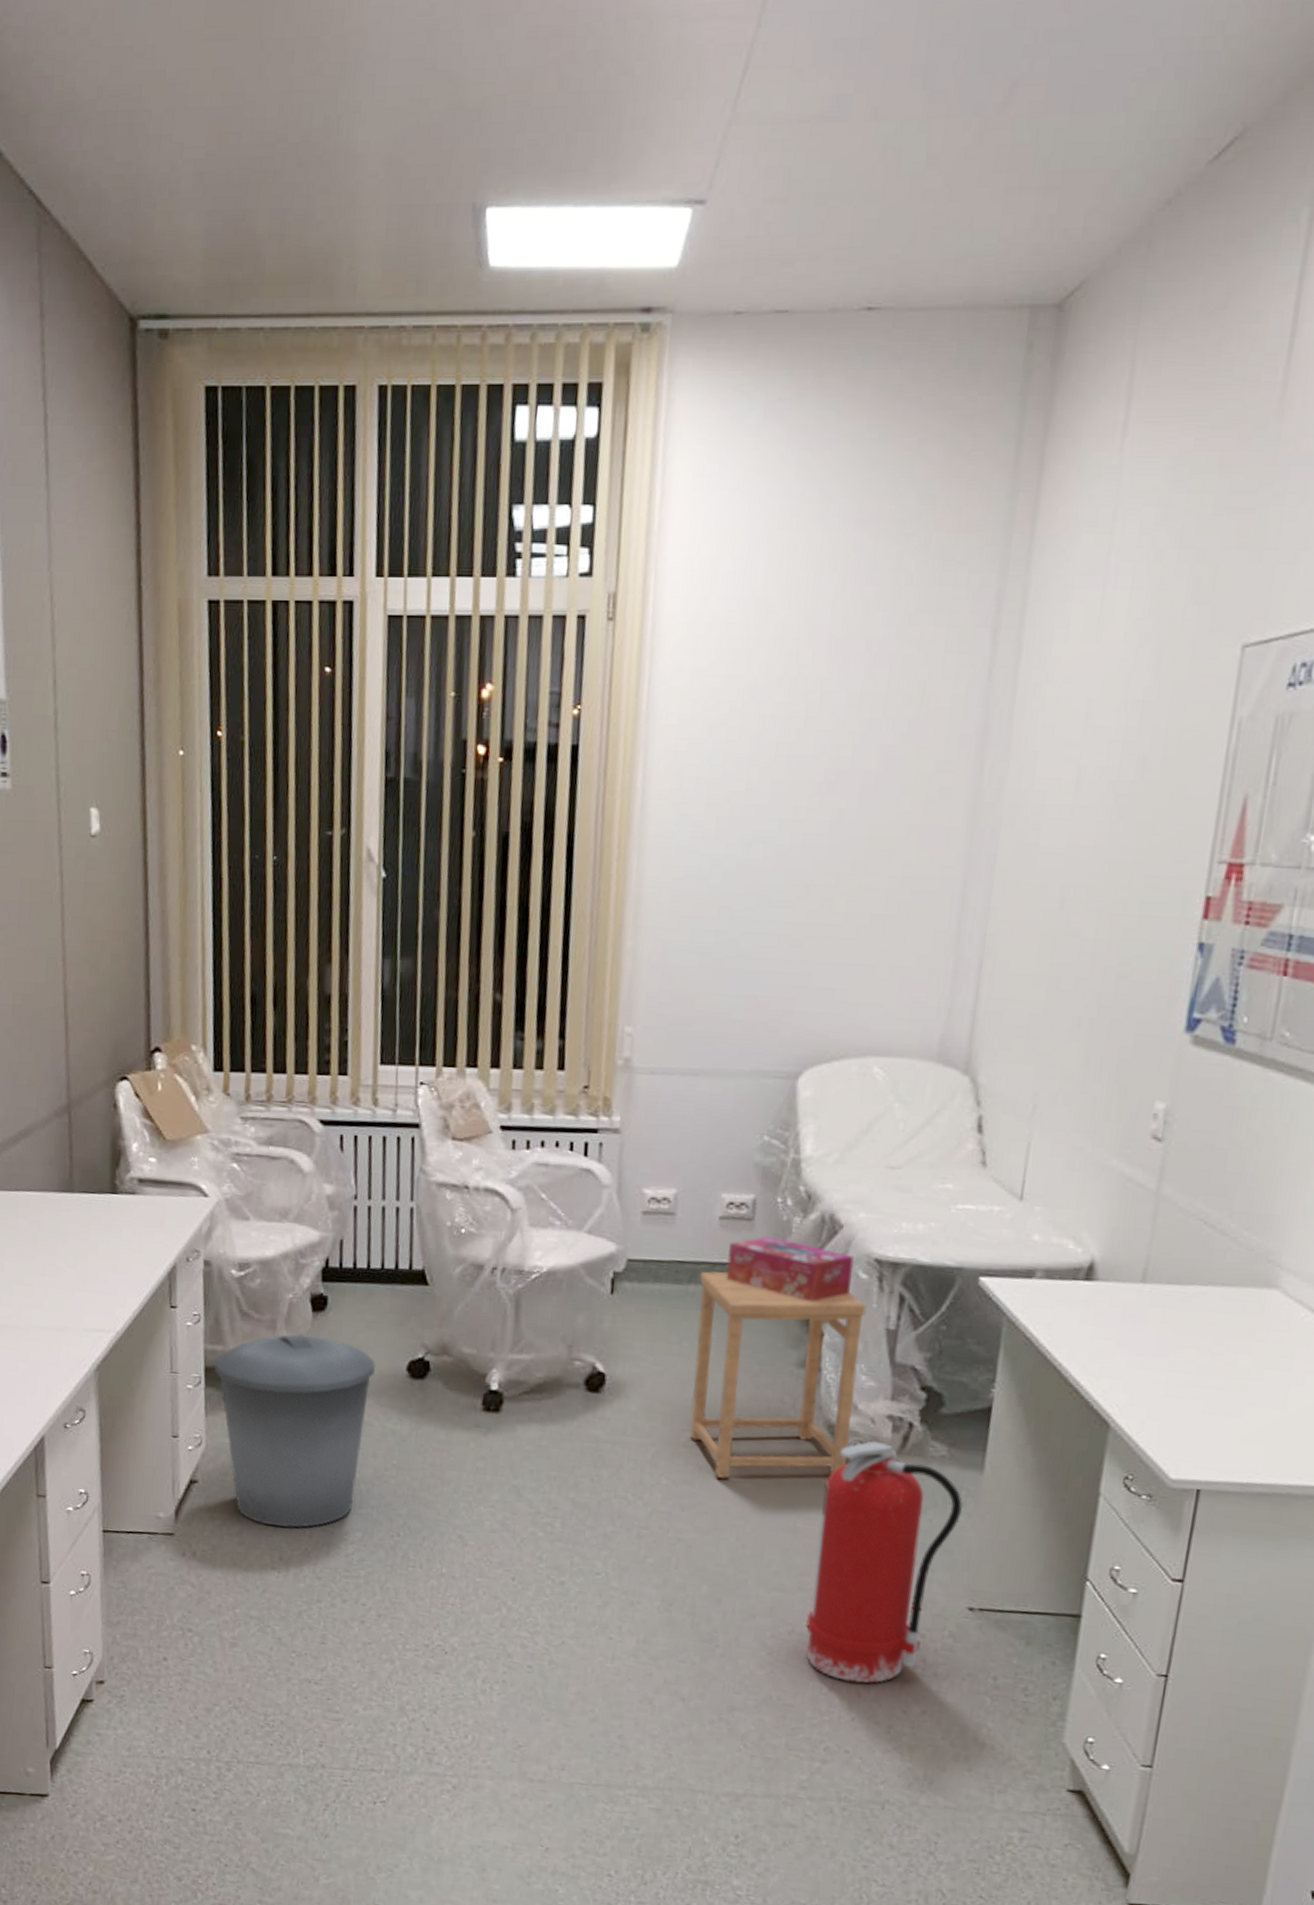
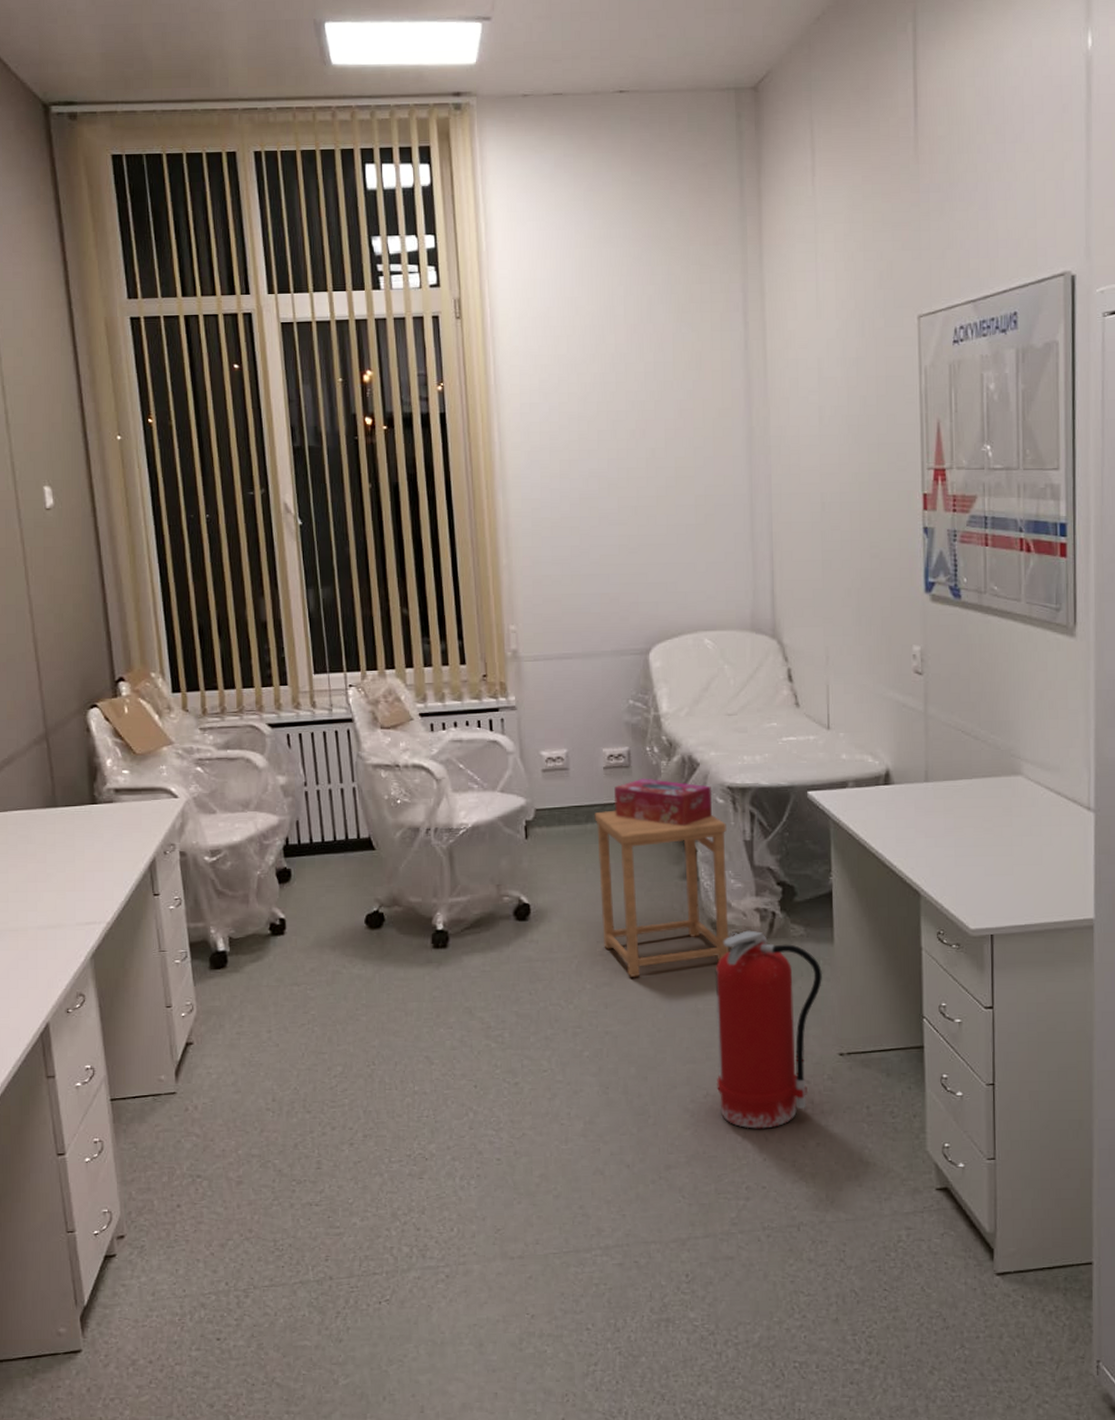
trash can: present [214,1334,375,1528] -> none [197,904,338,1072]

